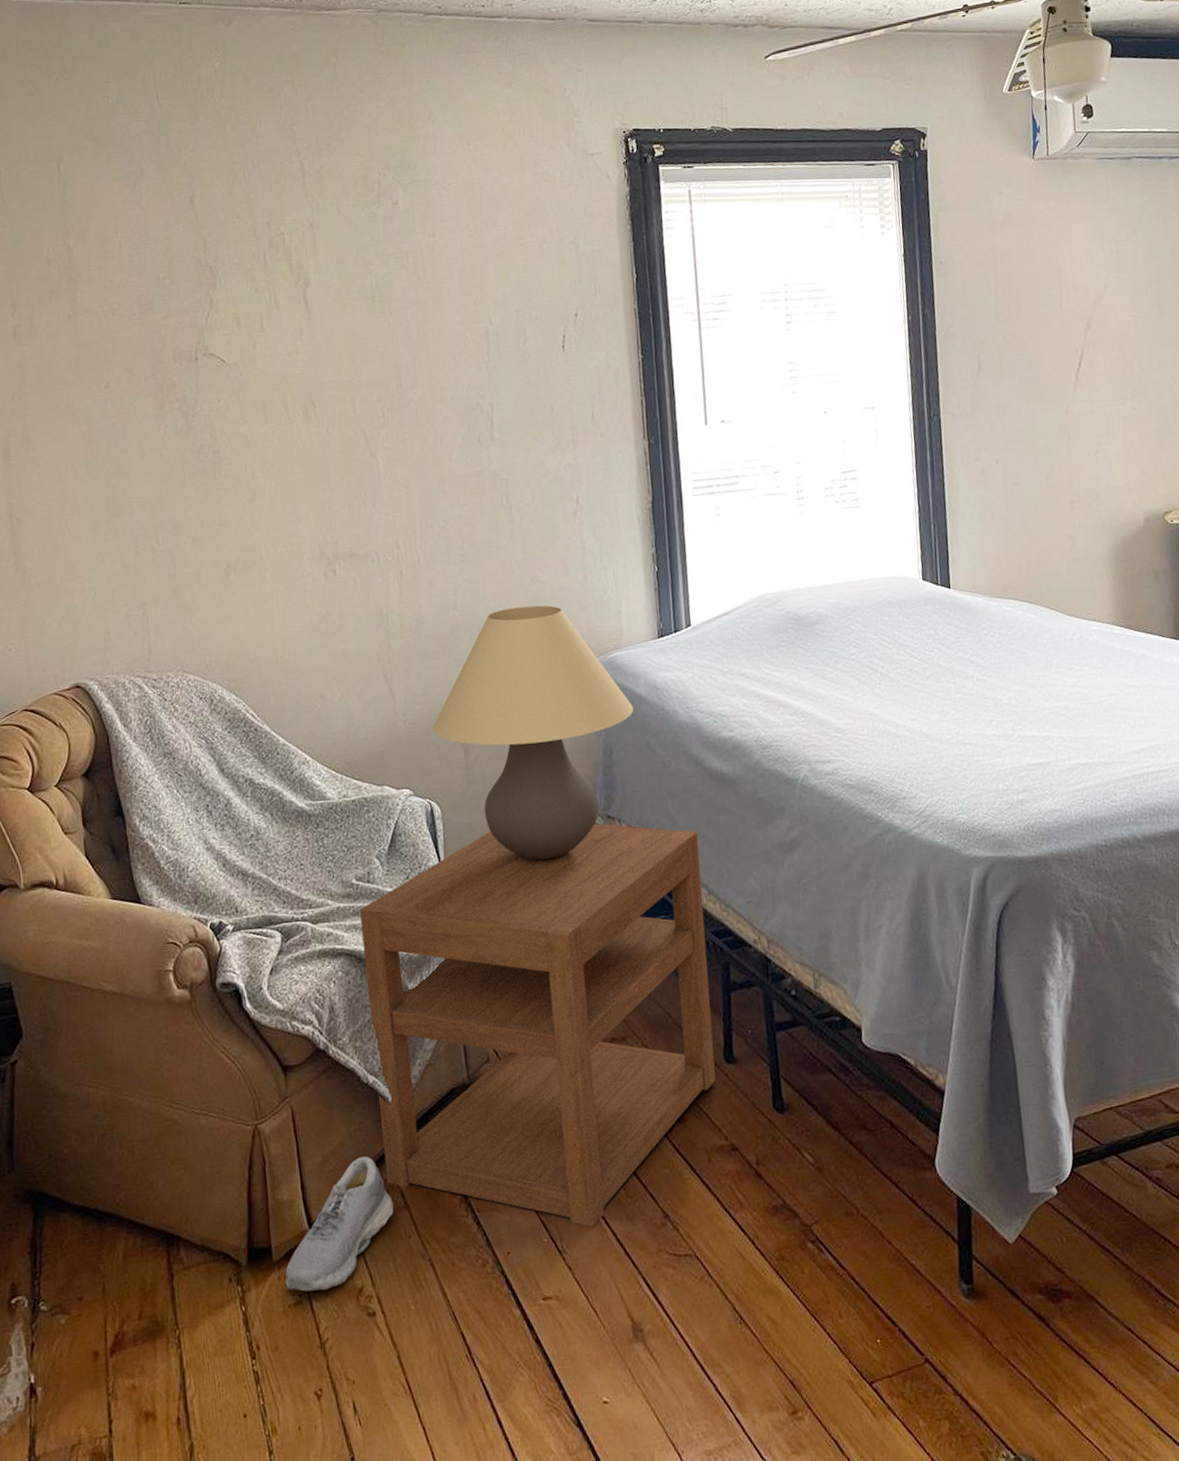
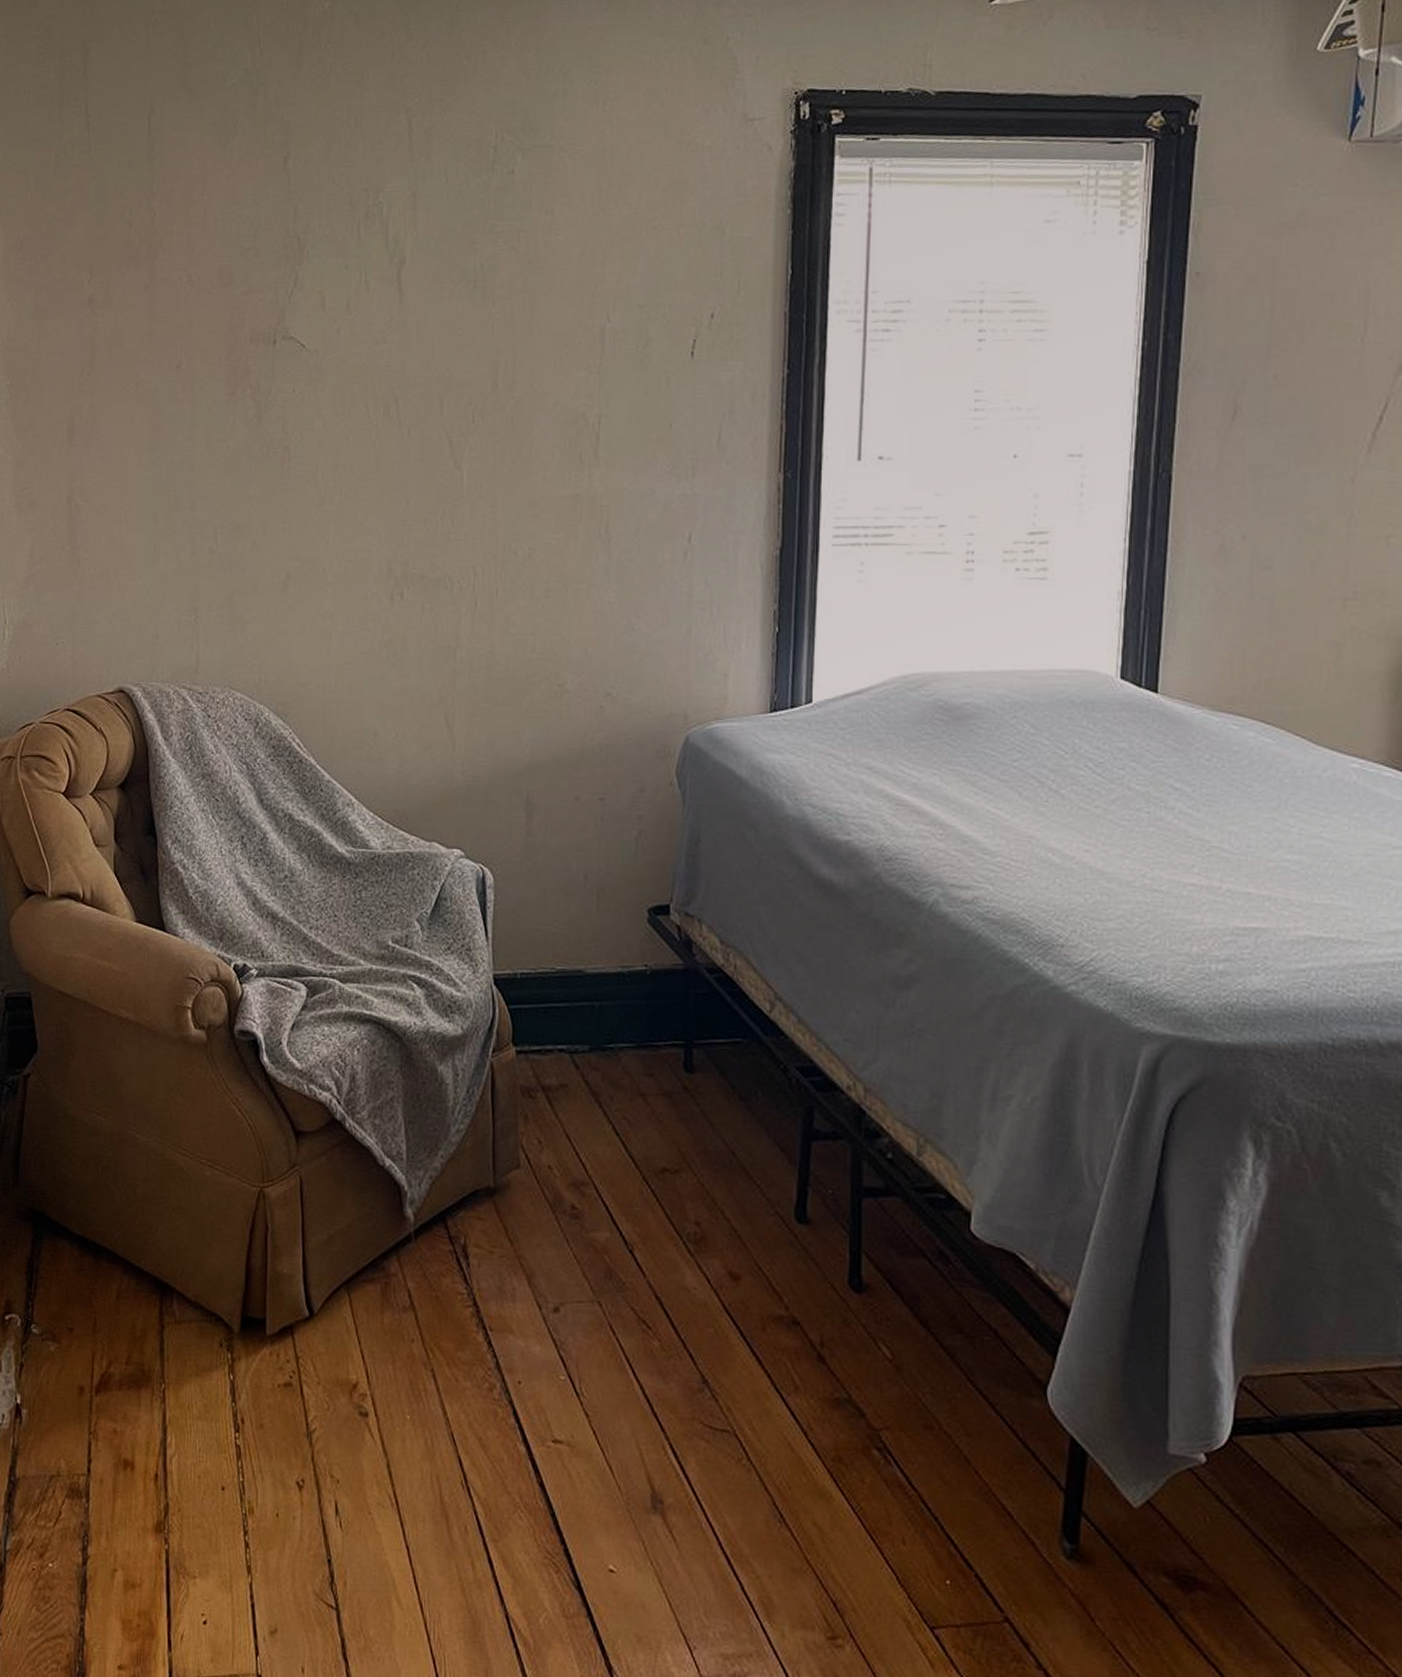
shoe: present [285,1155,394,1292] -> none [276,1243,398,1378]
nightstand: present [359,823,716,1228] -> none [392,909,792,1376]
table lamp: present [432,605,633,861] -> none [494,657,730,953]

